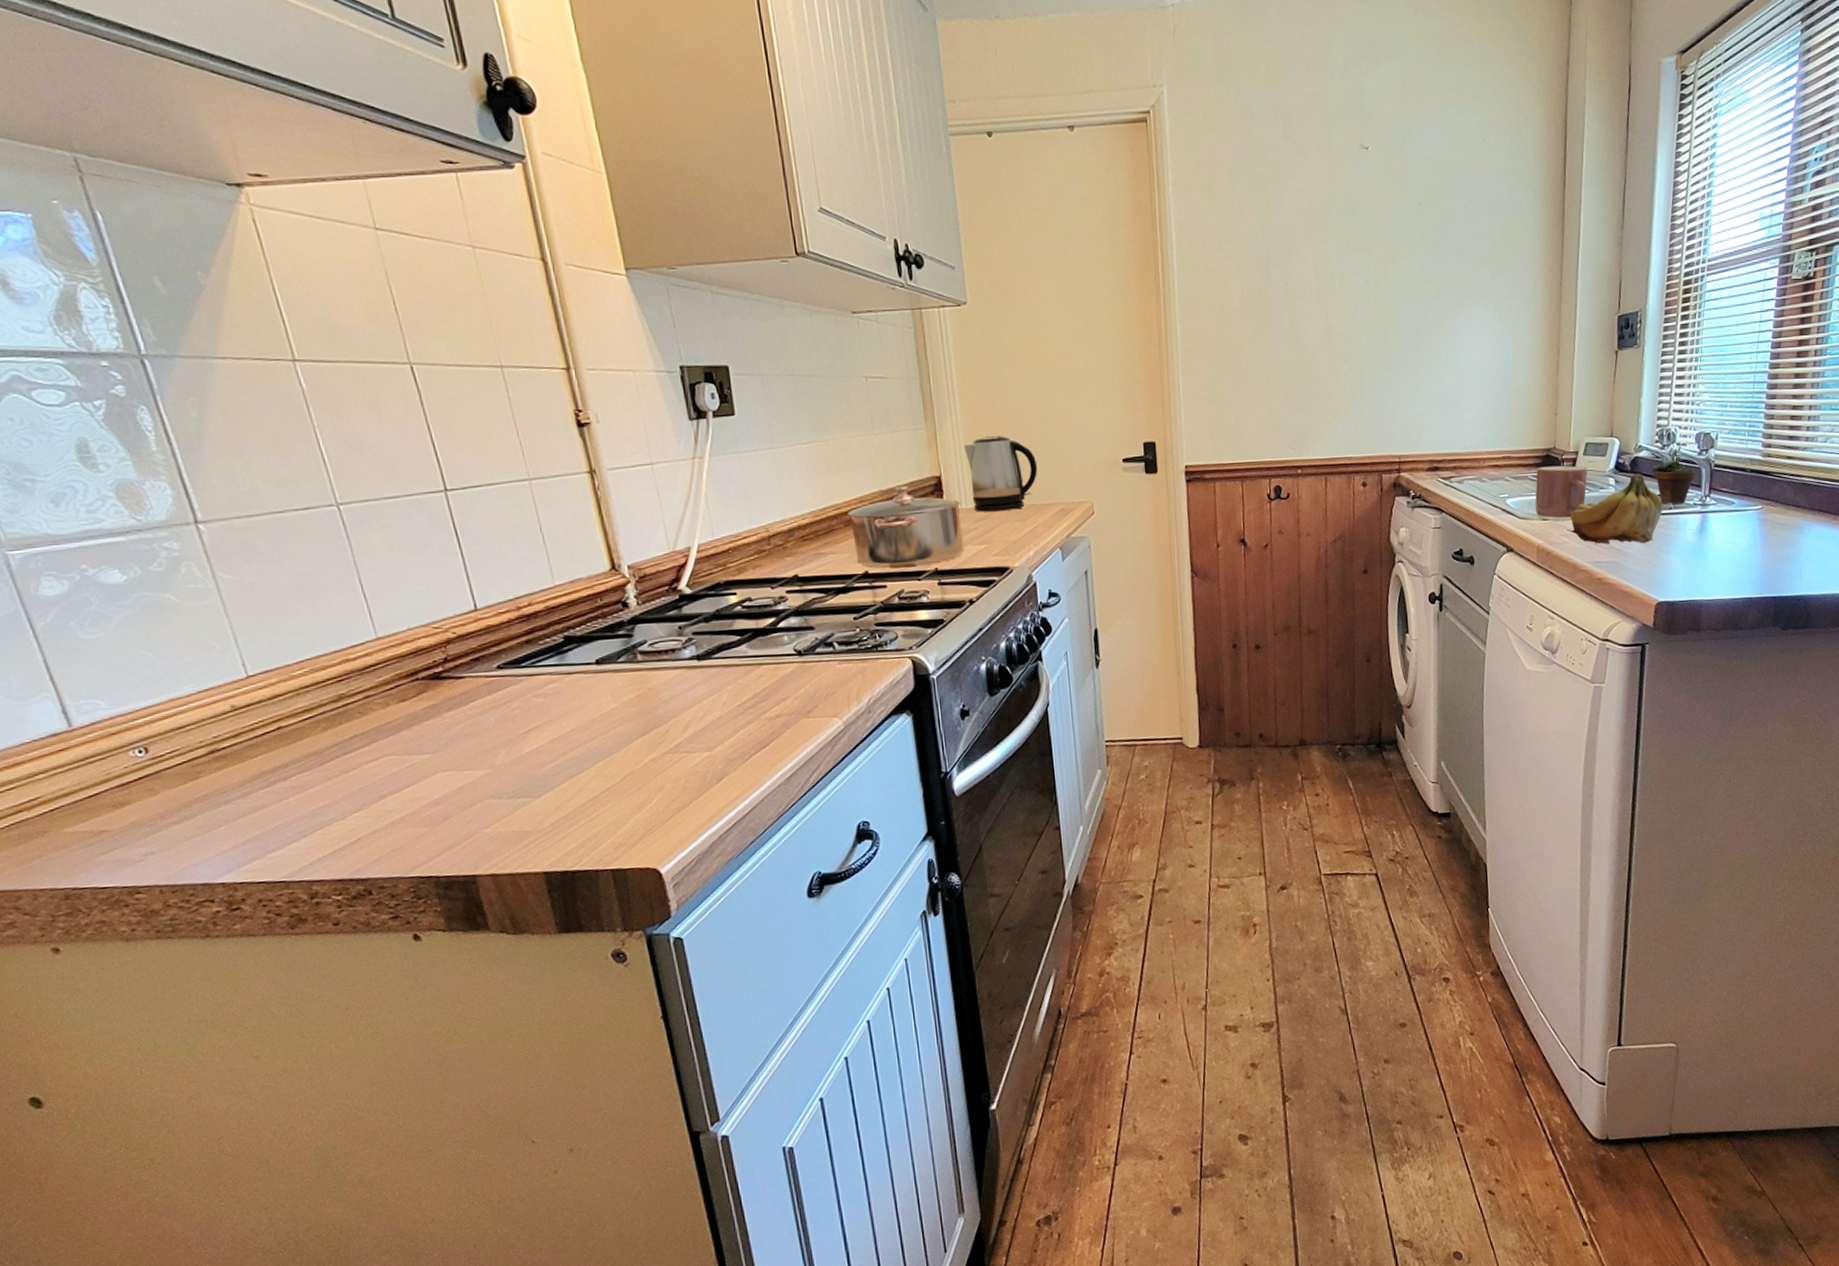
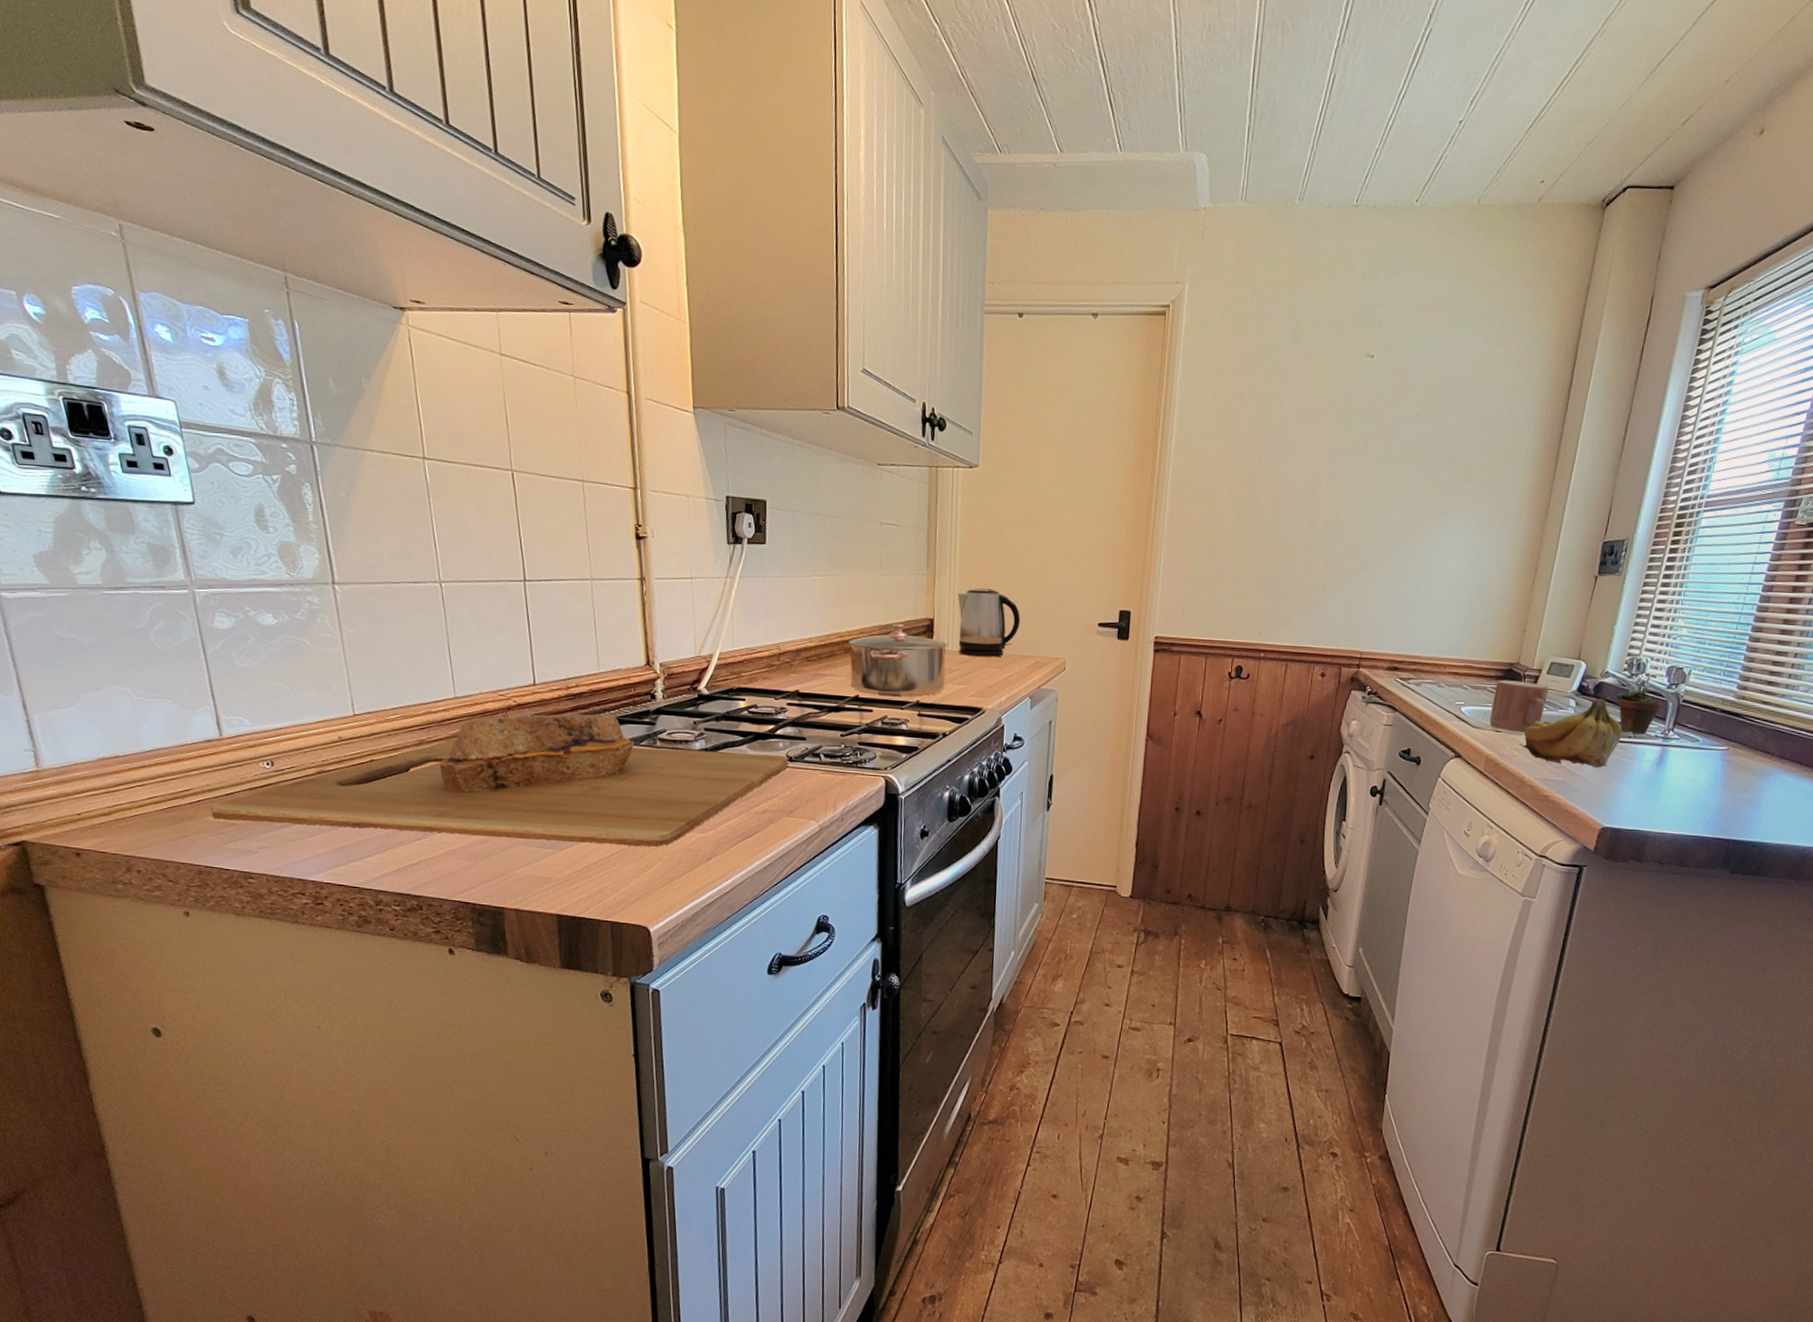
cutting board: none [68,632,798,830] -> present [210,713,788,848]

